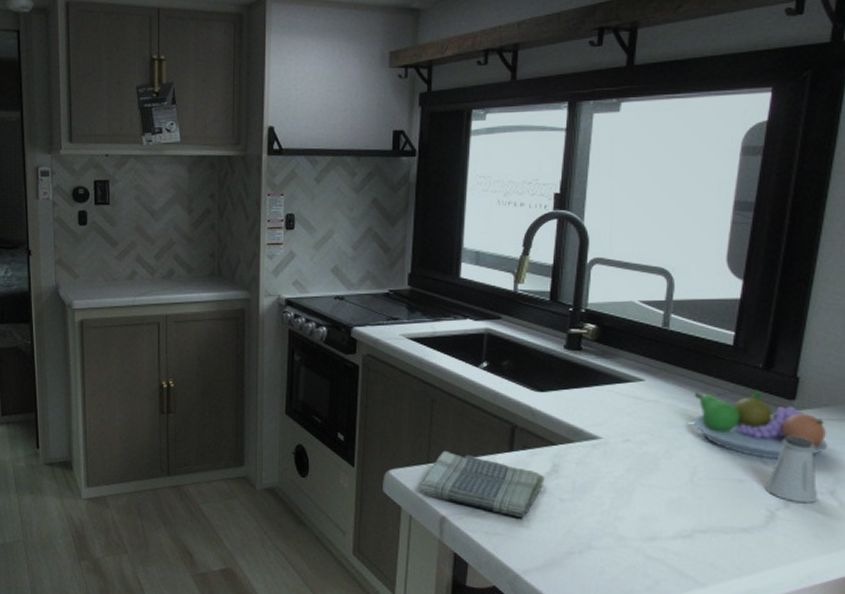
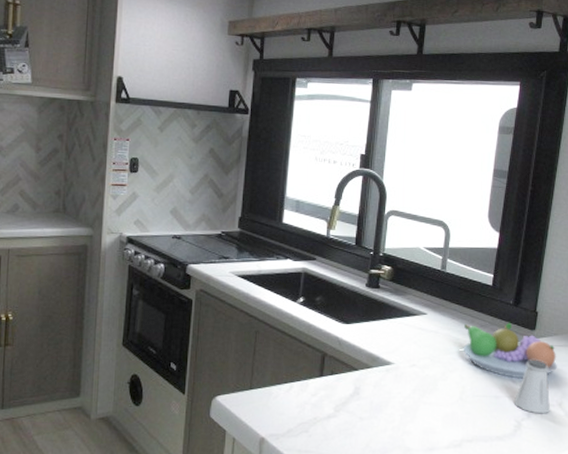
dish towel: present [418,450,545,518] -> none [242,377,348,436]

